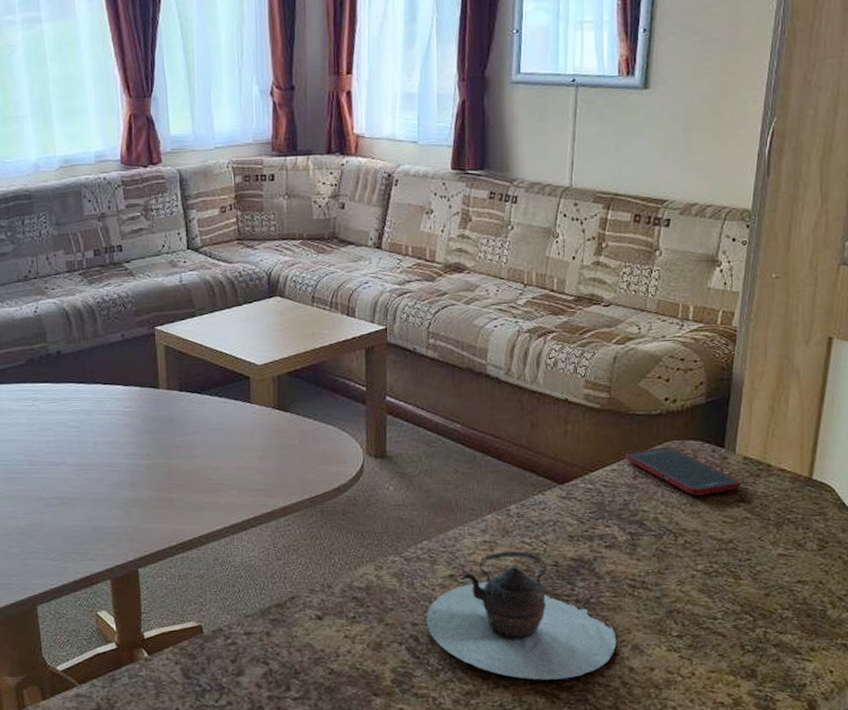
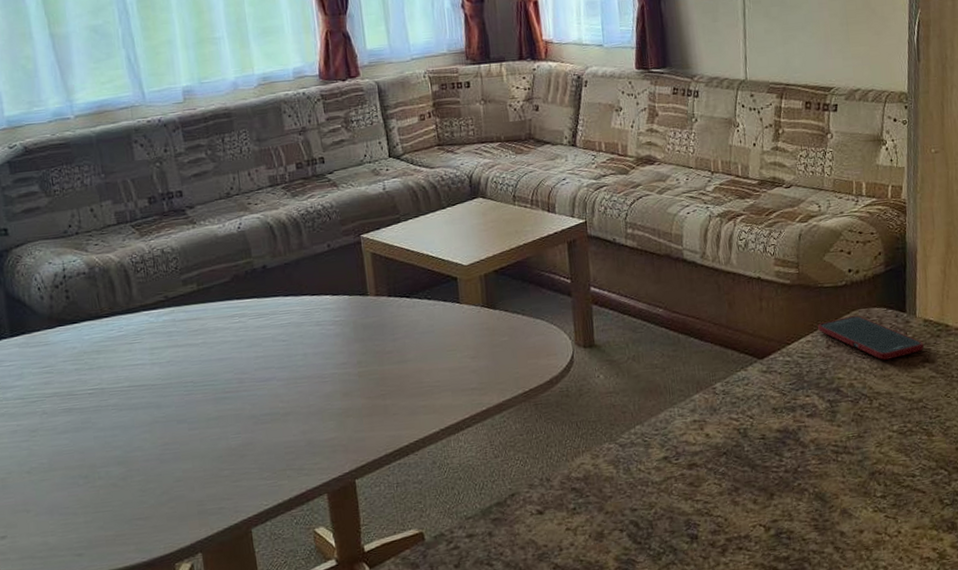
teapot: present [426,551,617,680] -> none [644,427,827,554]

